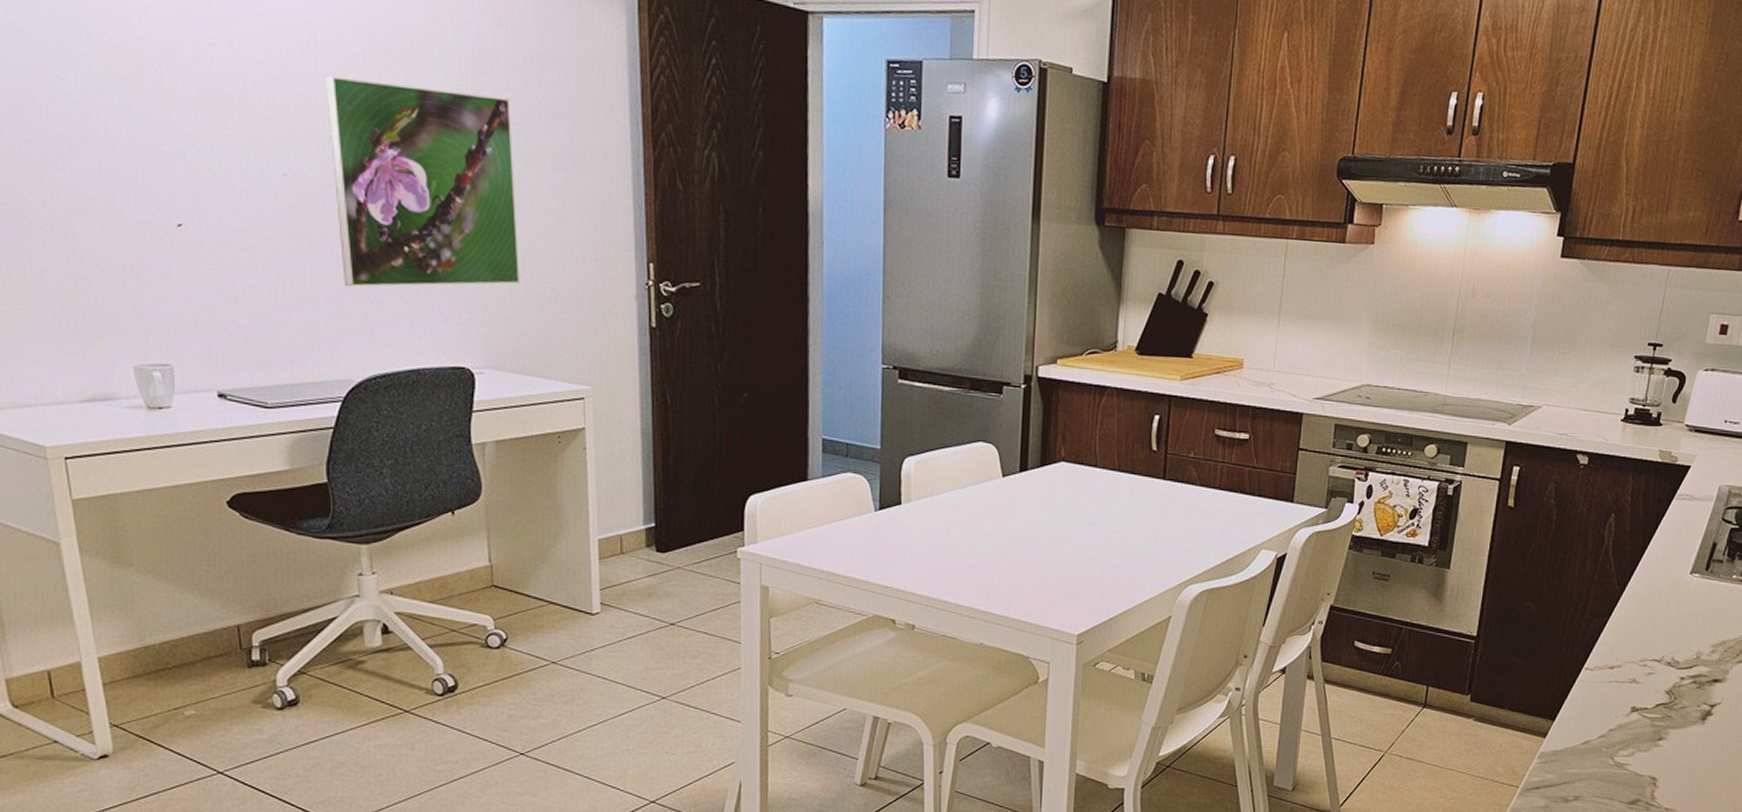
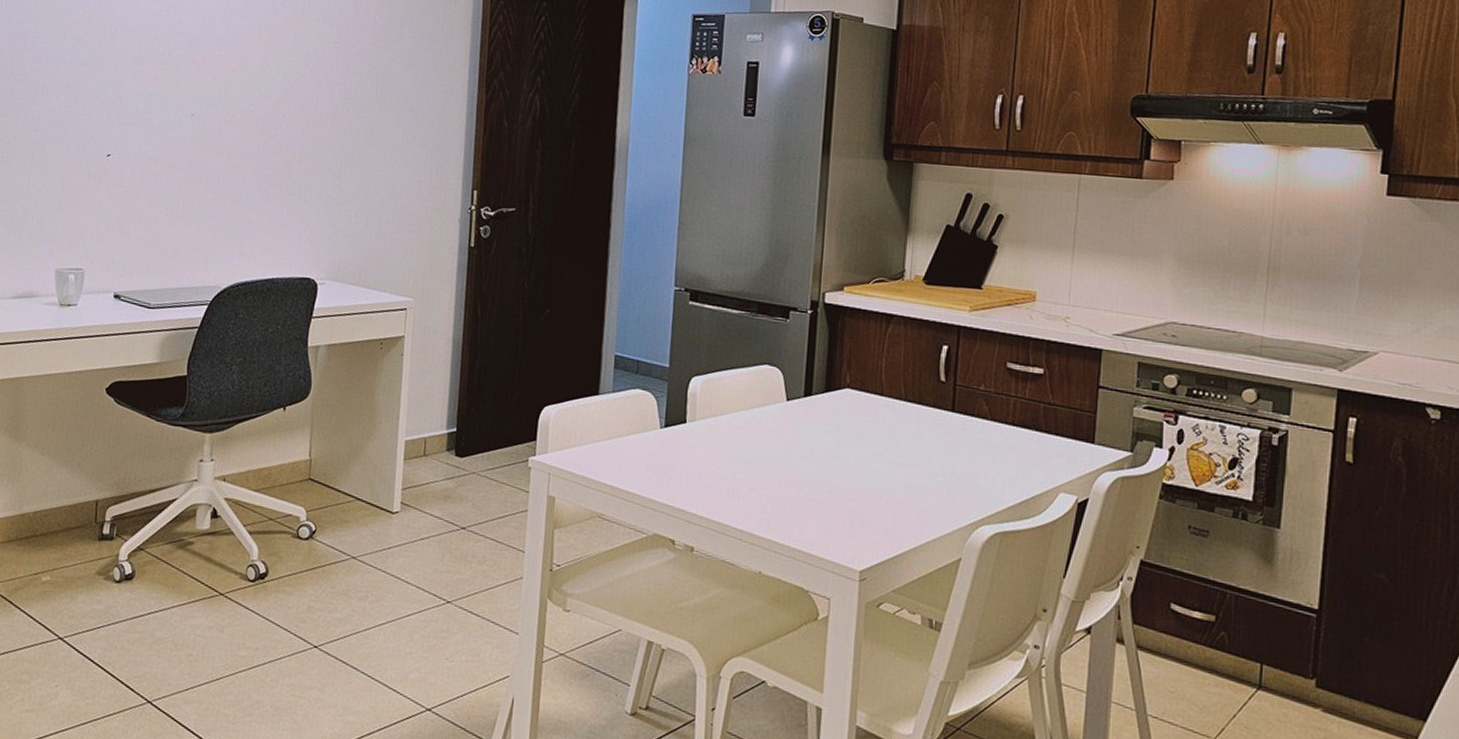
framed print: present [325,76,520,288] -> none [224,37,374,208]

